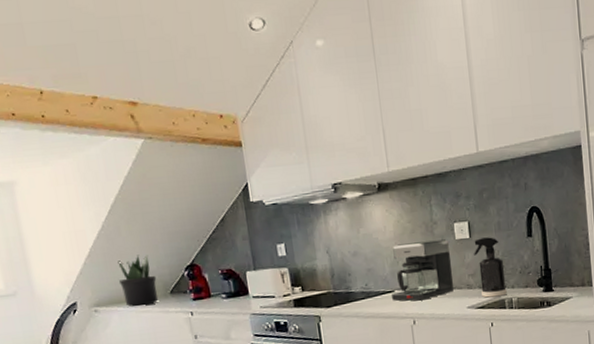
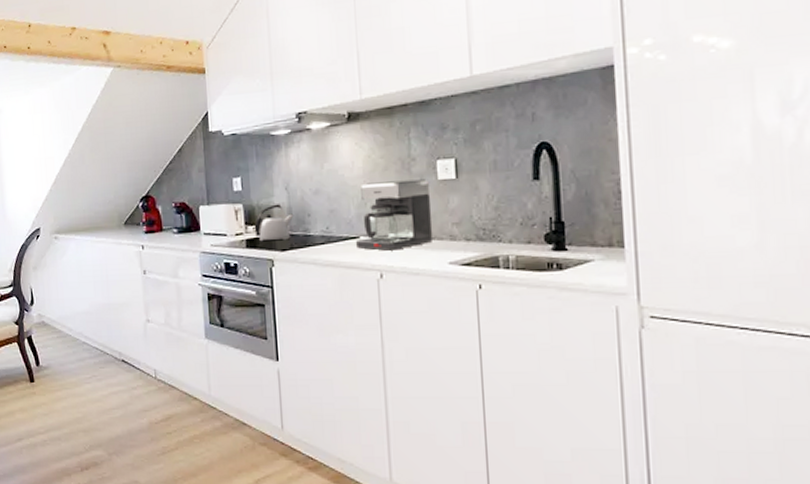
planter: present [118,255,159,307] -> none [79,184,113,237]
kettle: none [301,266,336,301] -> present [255,204,294,242]
spray bottle: present [474,237,507,298] -> none [460,178,502,253]

